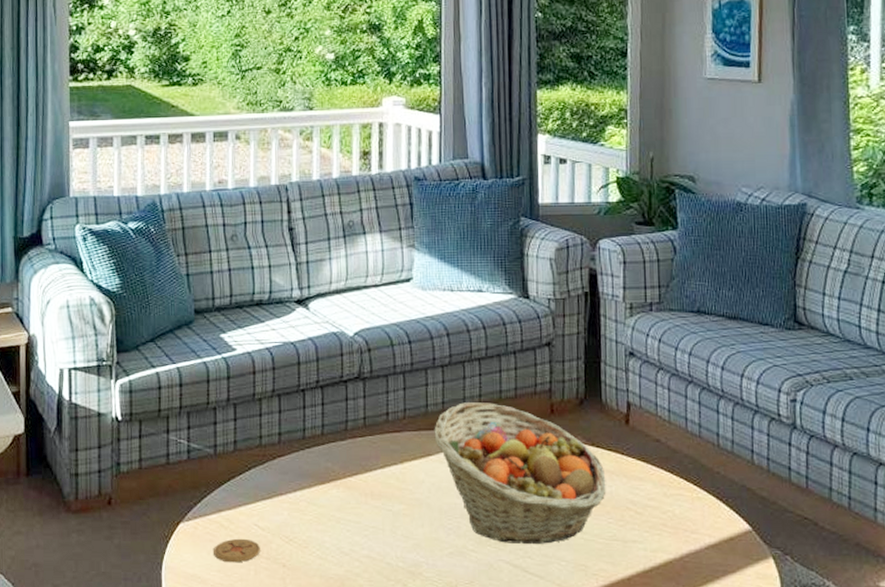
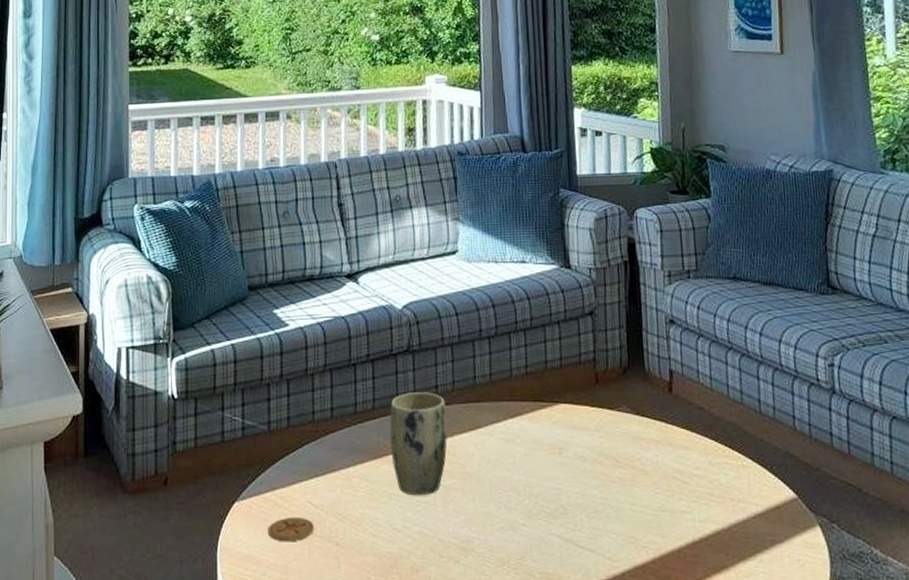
plant pot: none [339,419,397,521] -> present [389,392,447,496]
fruit basket: present [434,402,606,545] -> none [482,373,653,518]

